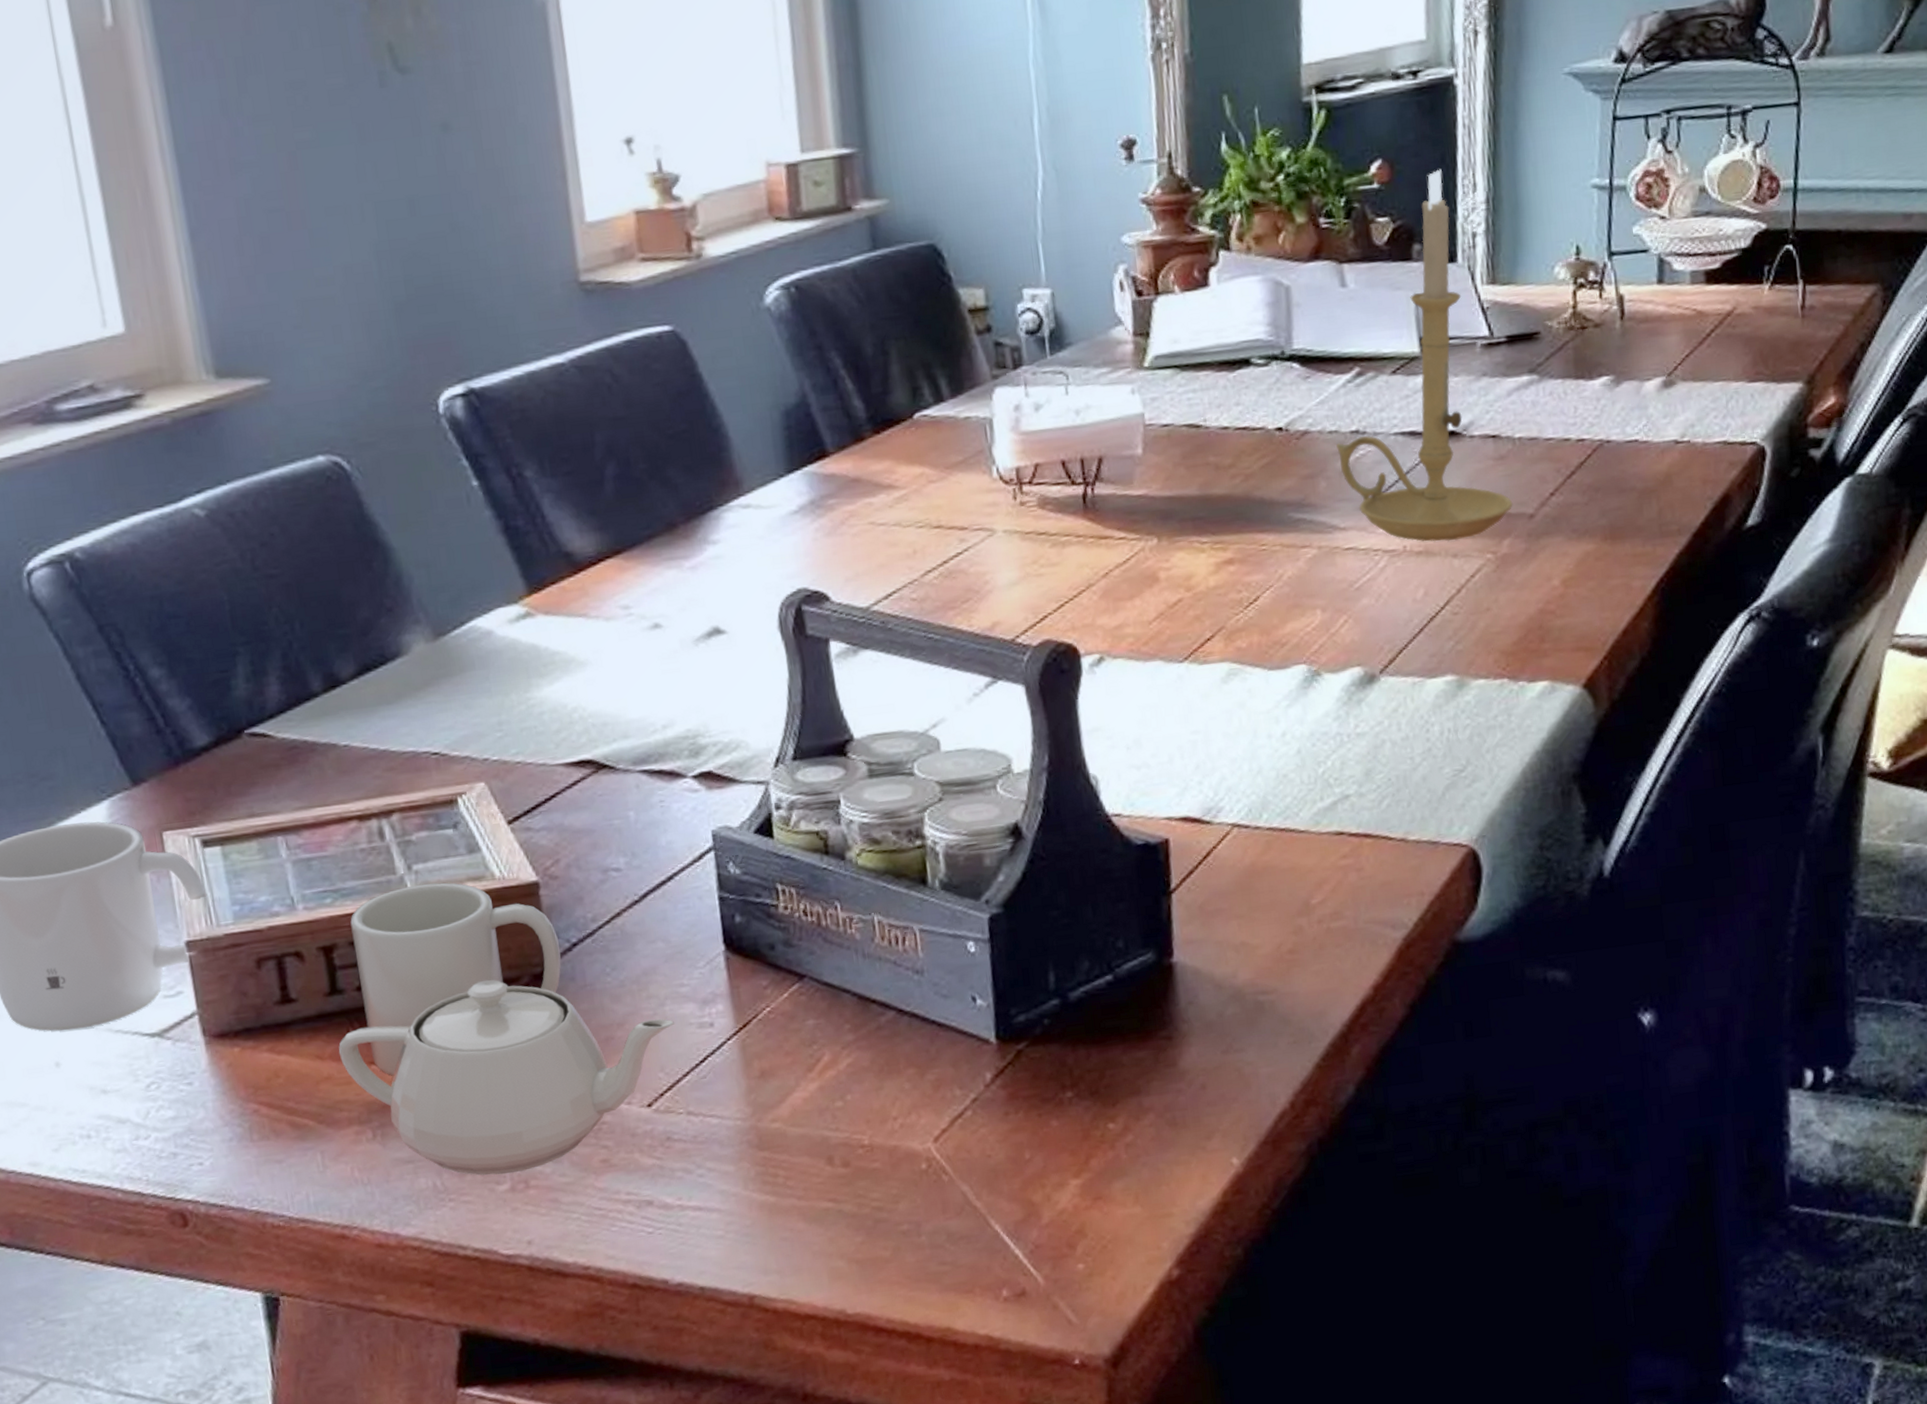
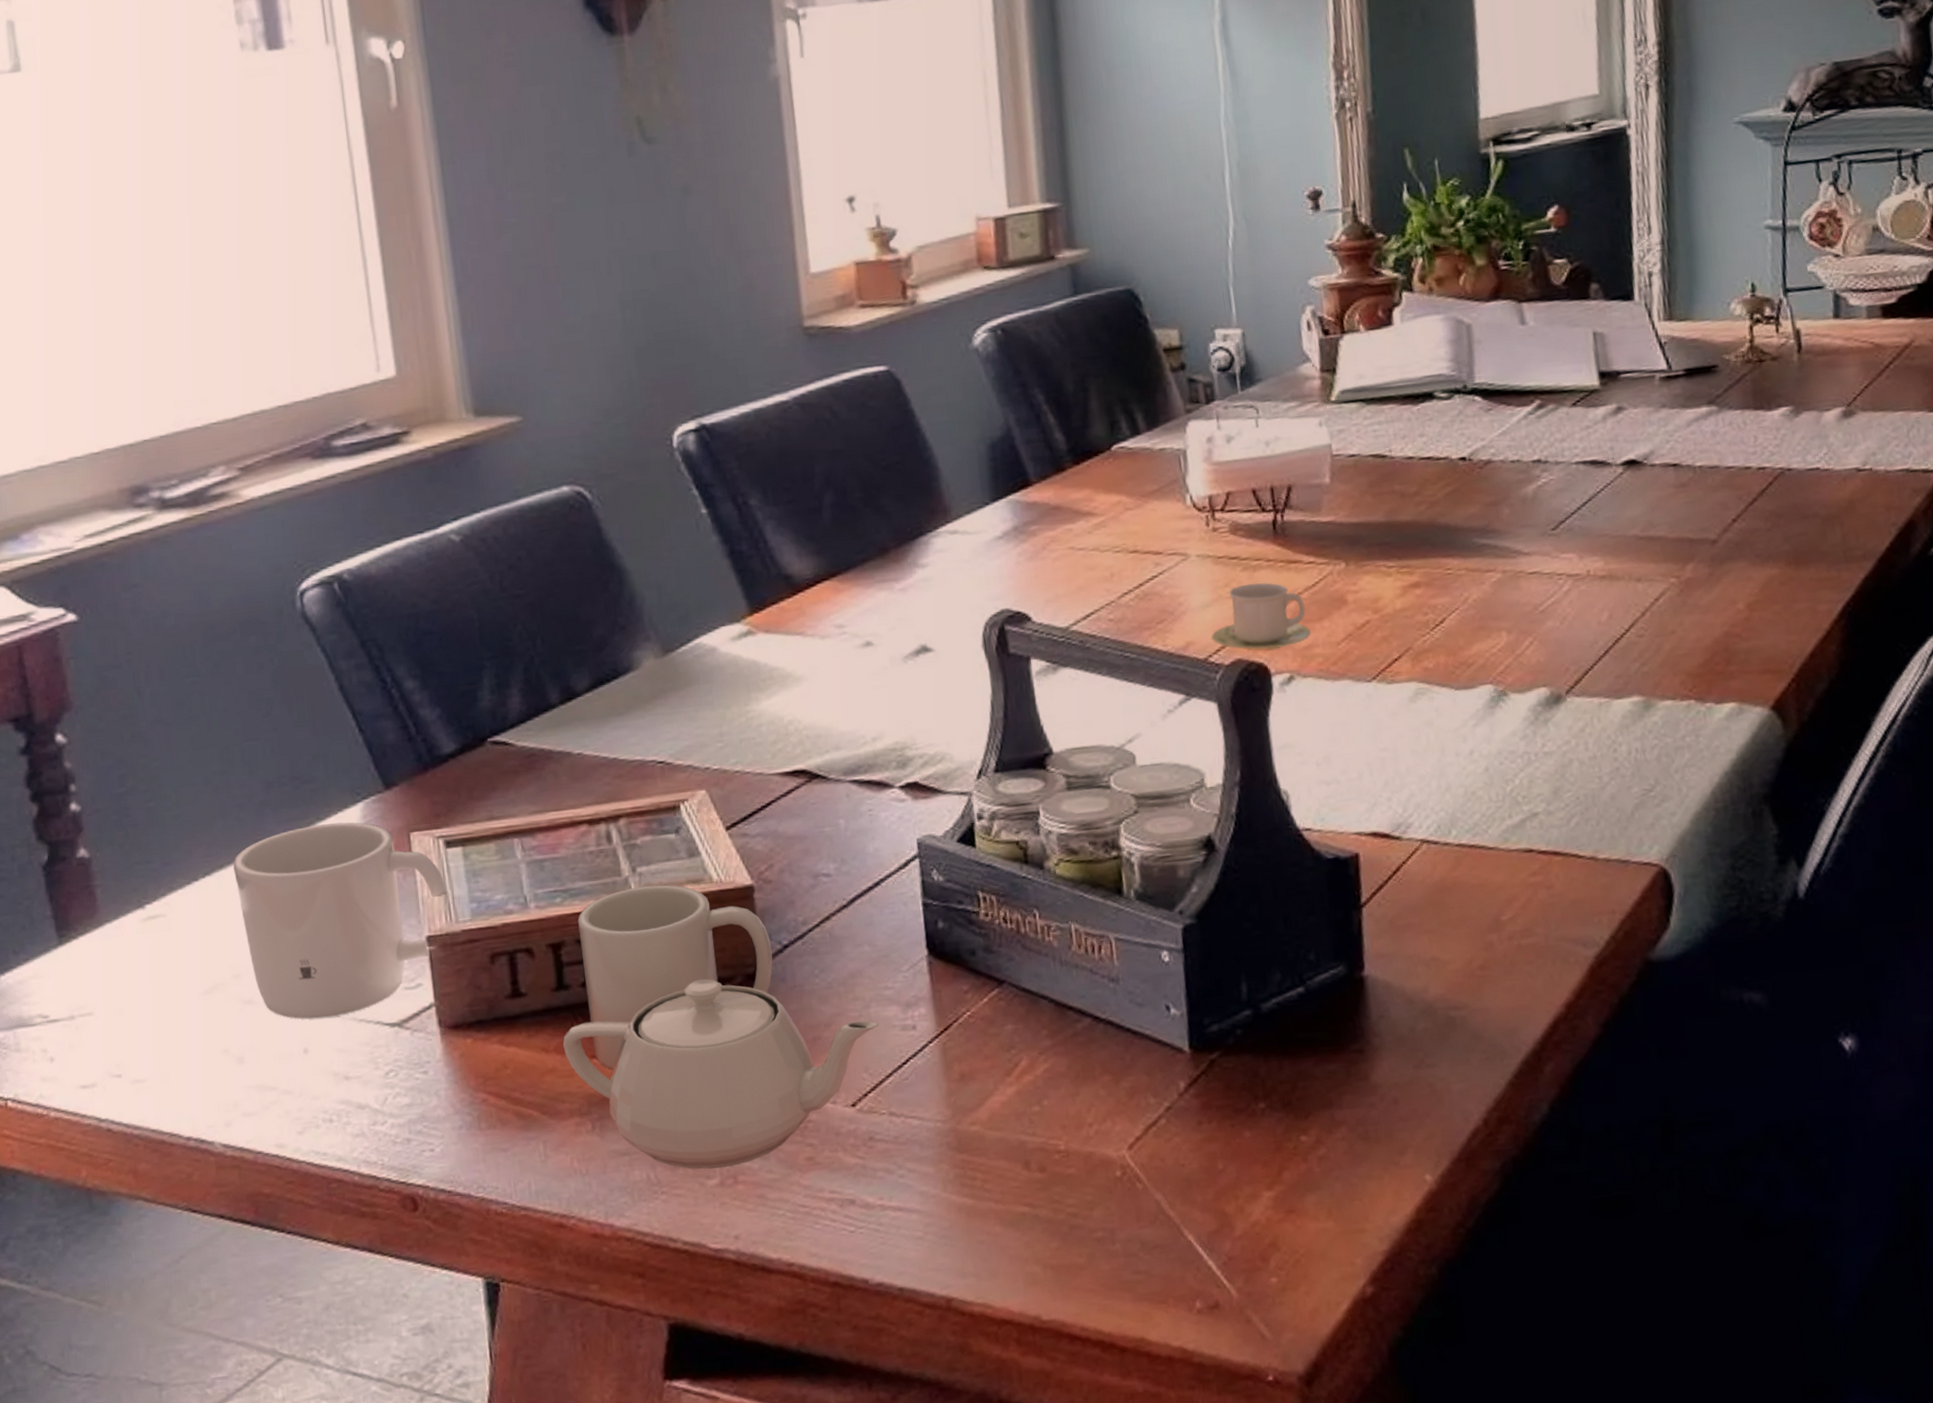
cup and saucer: none [1019,559,1121,632] -> present [1211,582,1311,652]
candle holder: present [1336,169,1513,542] -> none [1519,213,1696,567]

